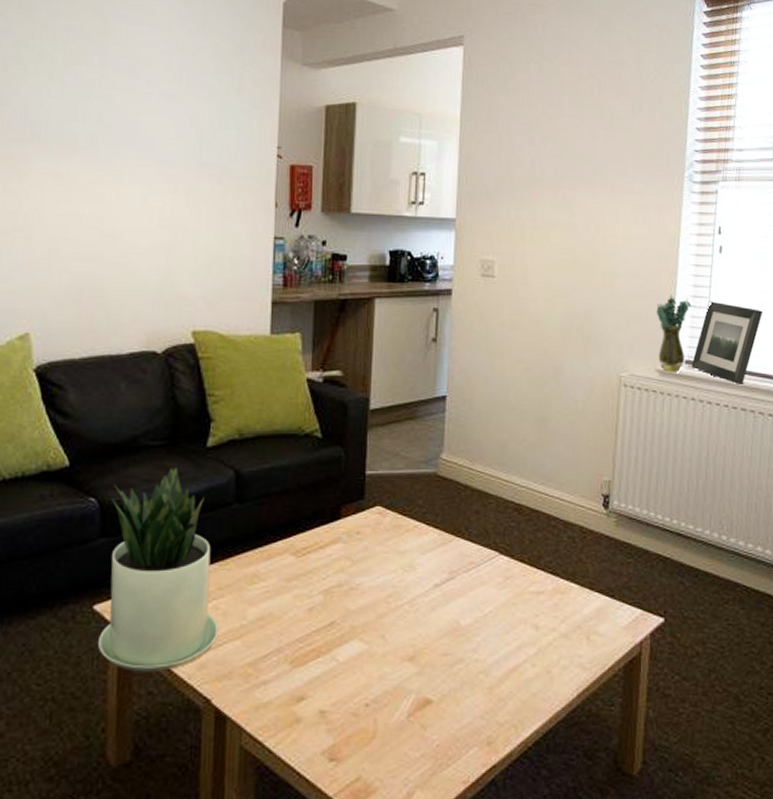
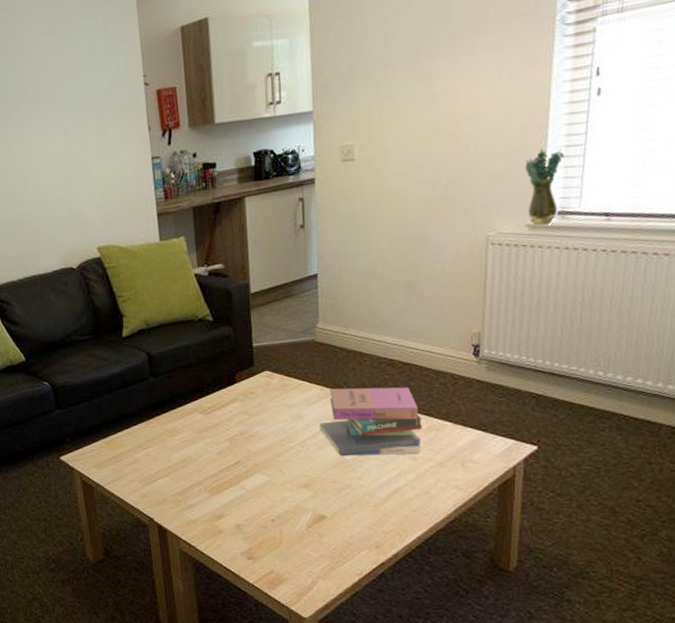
planter: present [97,468,219,672] -> none [59,355,152,501]
books: none [434,534,548,622] -> present [319,386,423,457]
picture frame: present [691,301,763,386] -> none [564,147,649,229]

